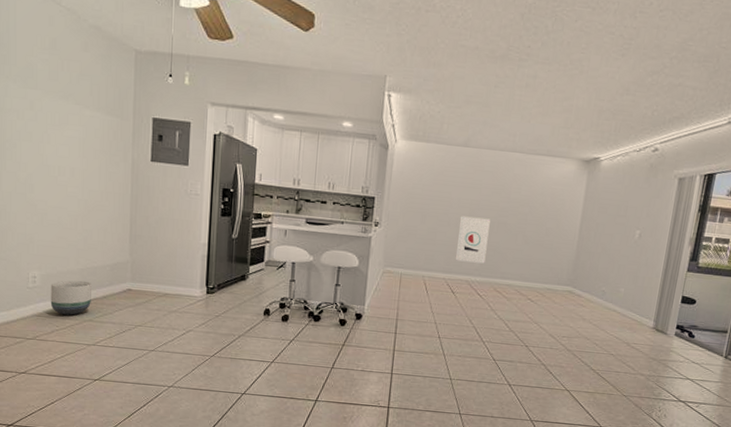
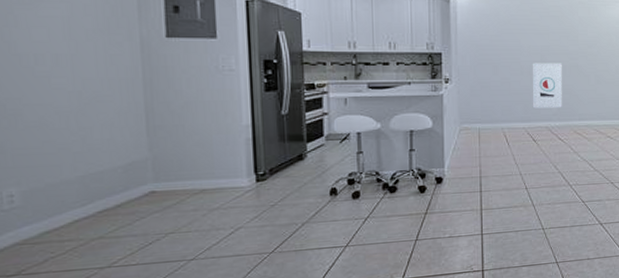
planter: present [50,280,91,315] -> none [37,190,100,237]

